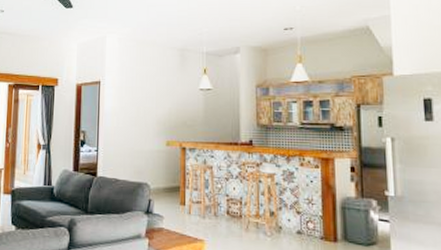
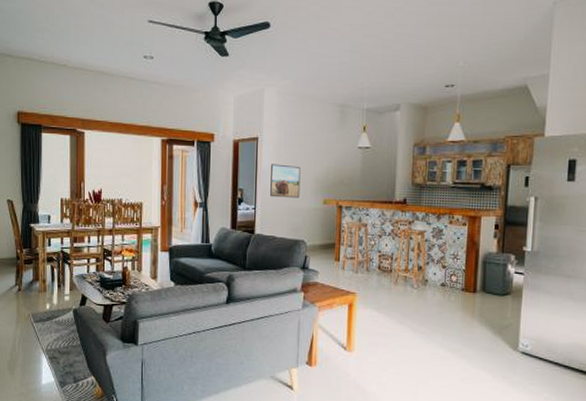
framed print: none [112,106,143,140] -> present [270,164,301,198]

